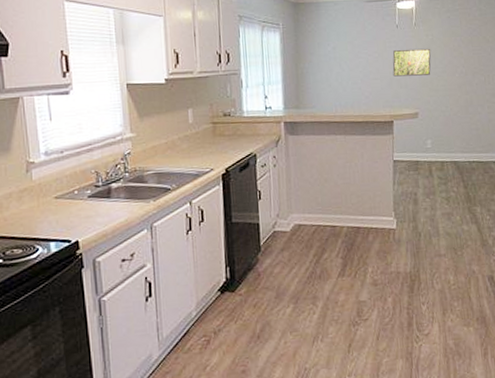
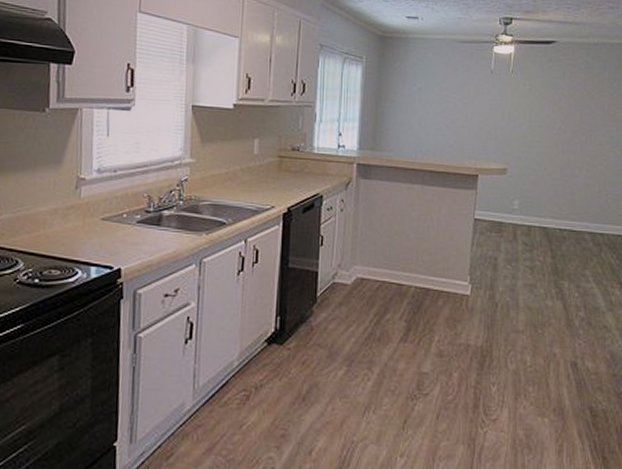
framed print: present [392,48,431,77] -> none [483,97,528,128]

